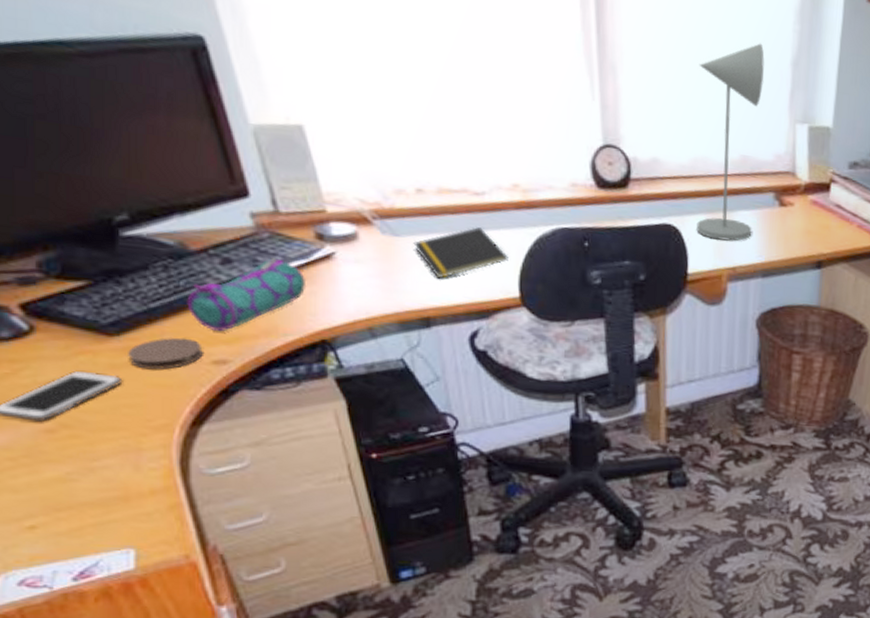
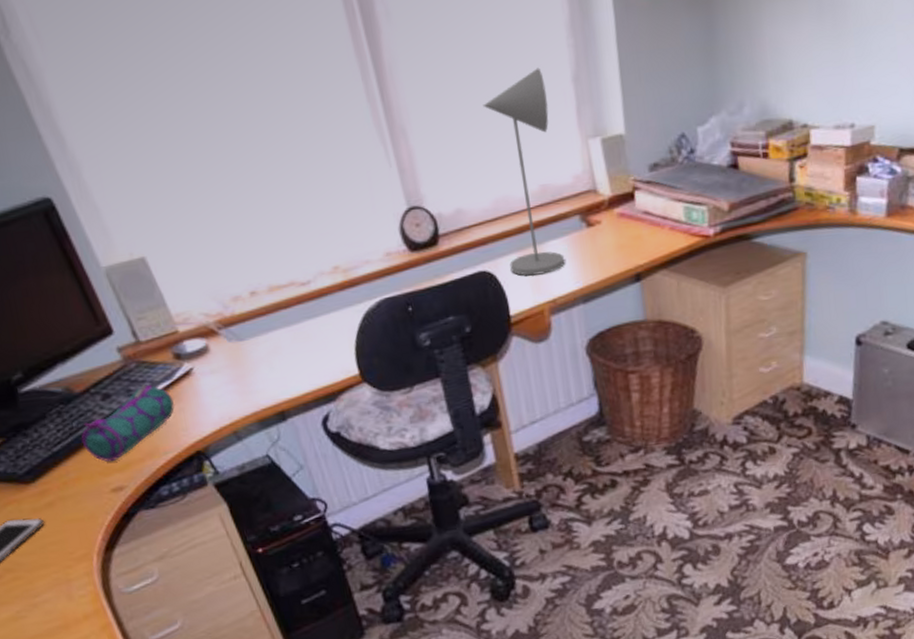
coaster: present [128,337,203,370] -> none [44,473,103,508]
notepad: present [413,227,508,279] -> none [257,315,343,373]

